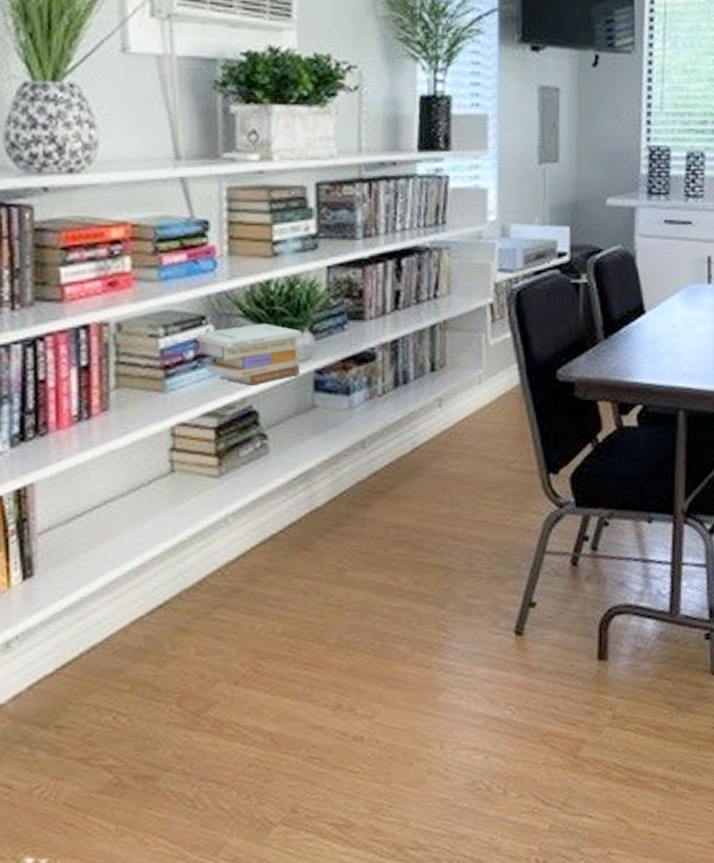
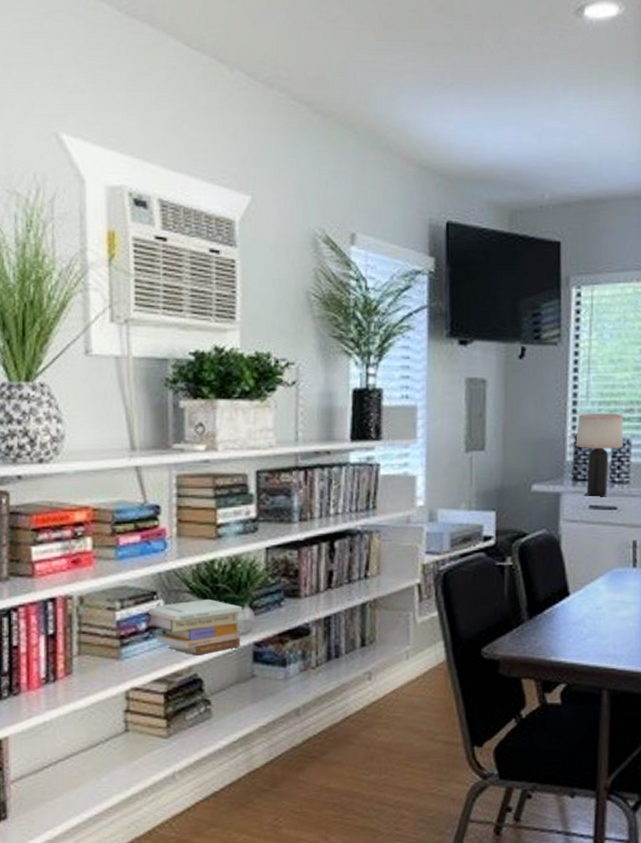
table lamp: none [650,124,698,211] -> present [575,413,624,497]

